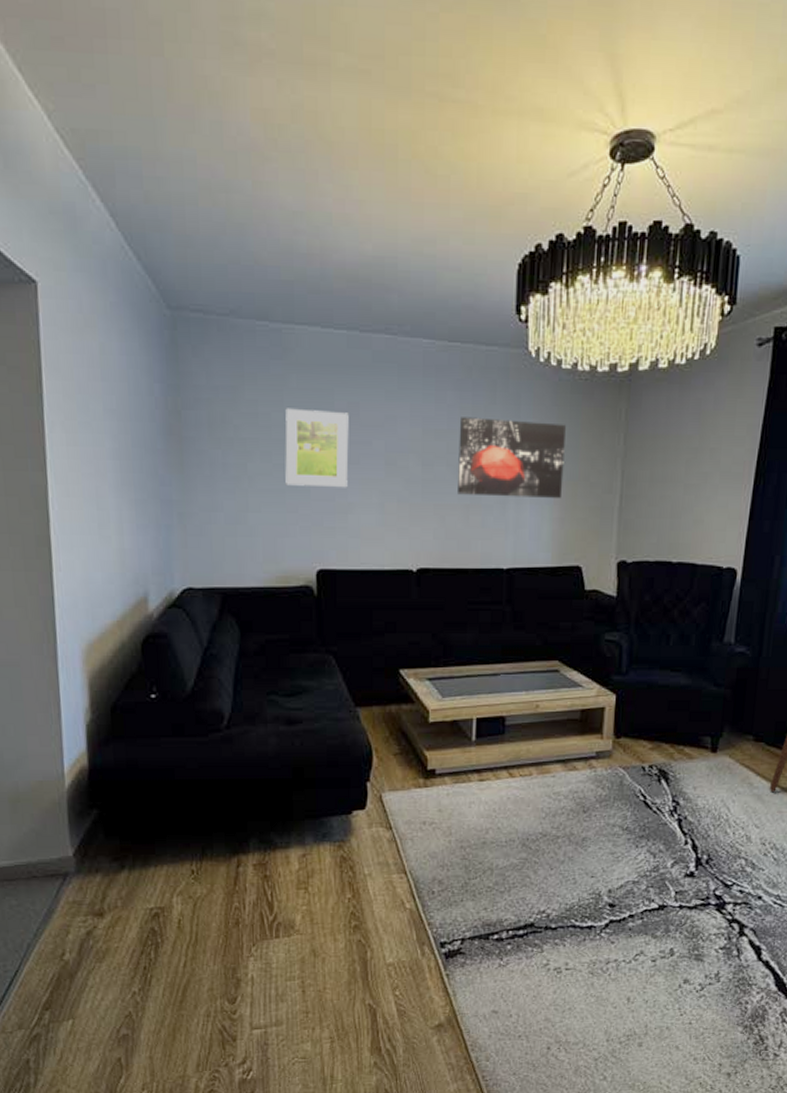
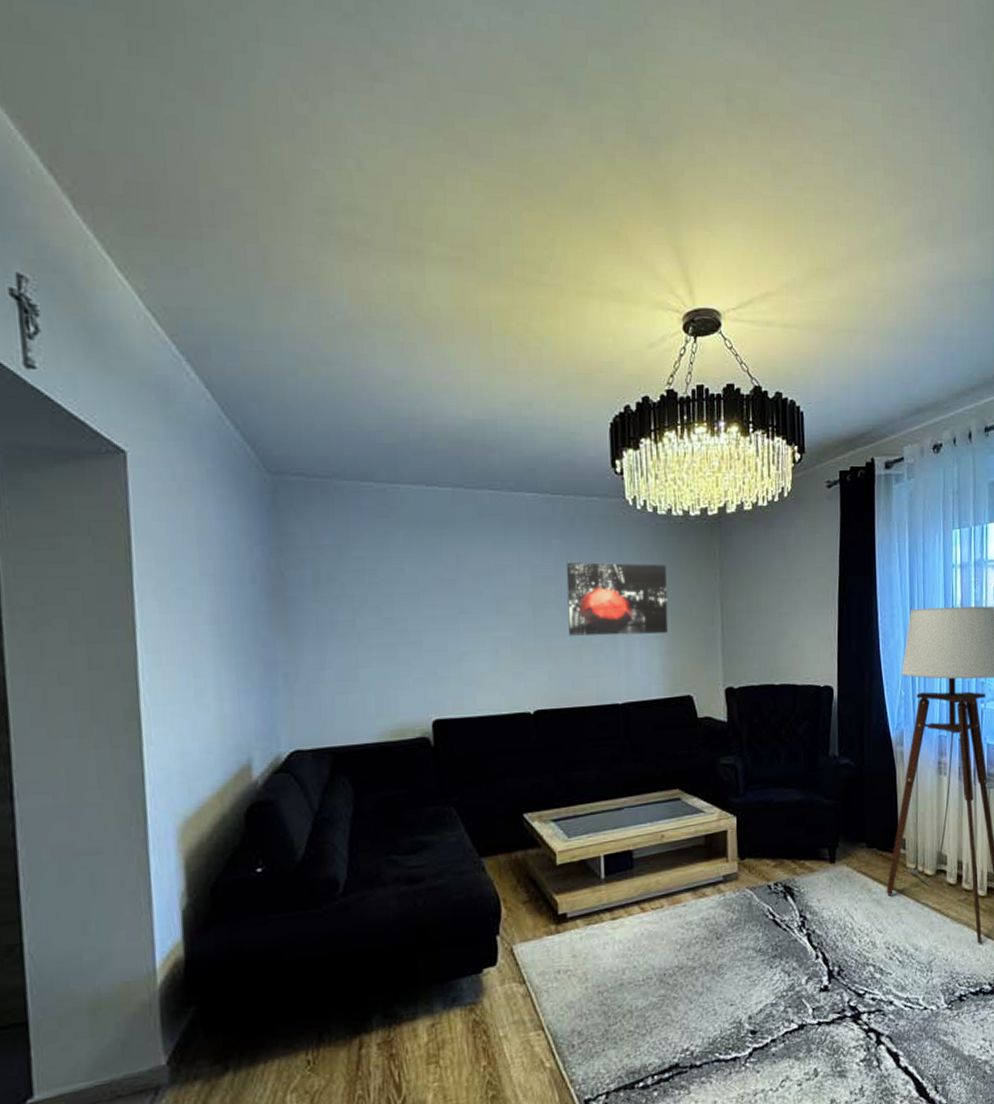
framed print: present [285,408,349,488] -> none [393,563,460,639]

